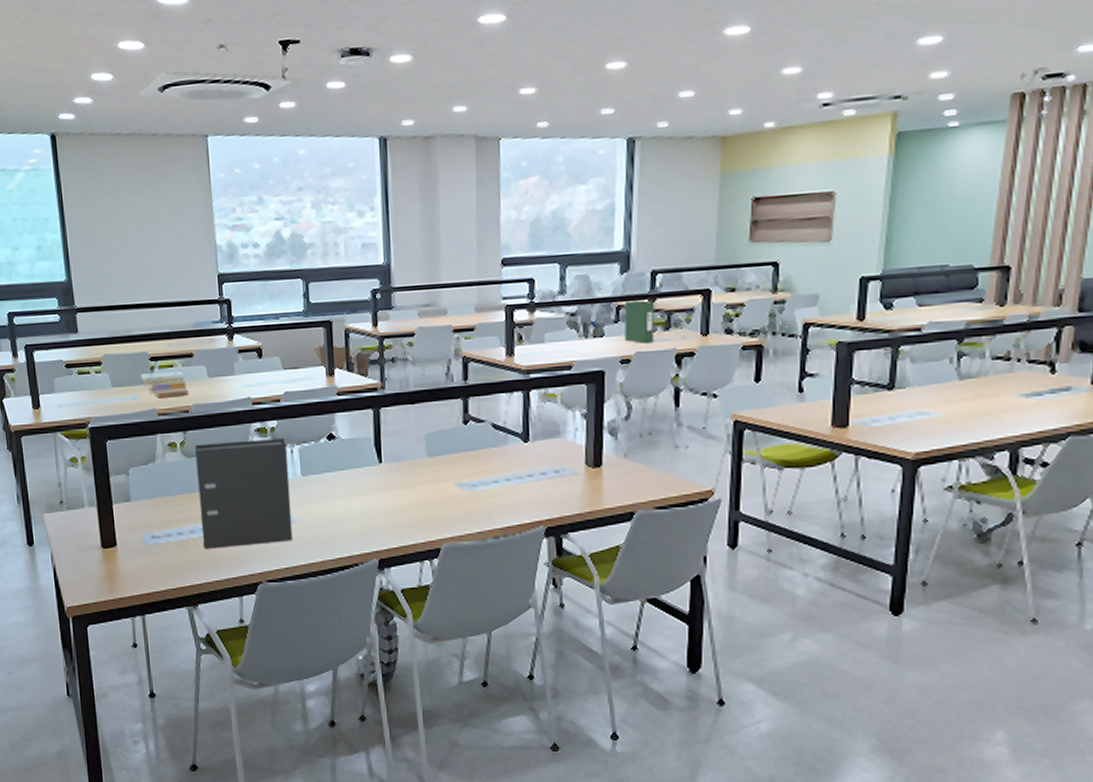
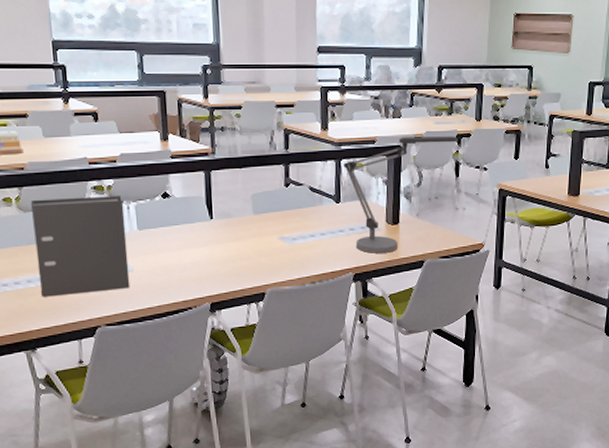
desk lamp: none [533,356,679,503] -> present [343,136,459,254]
binder: present [624,300,655,344] -> none [417,89,441,125]

